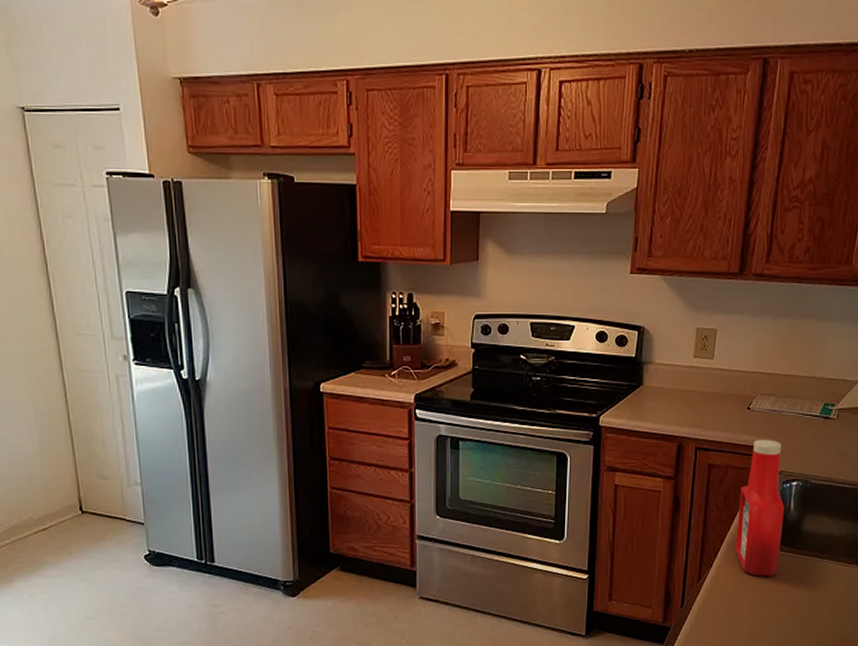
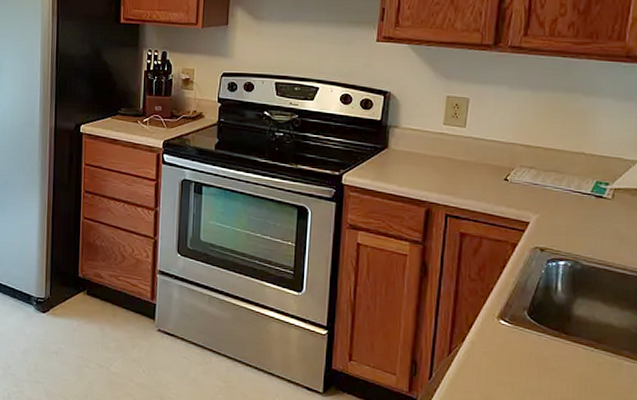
ketchup bottle: present [735,439,785,576] -> none [491,212,551,360]

